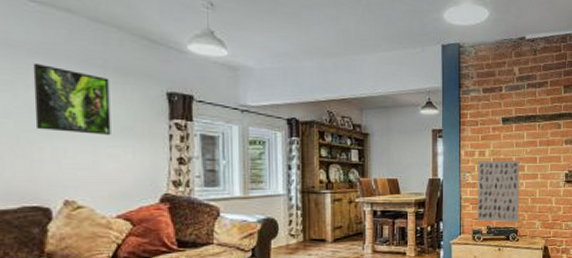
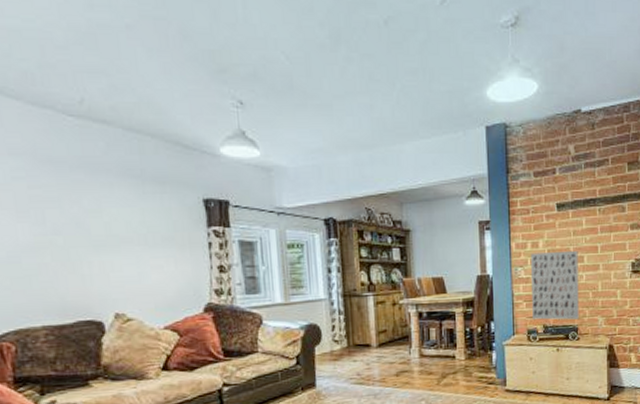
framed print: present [32,62,111,135] -> none [75,177,153,247]

